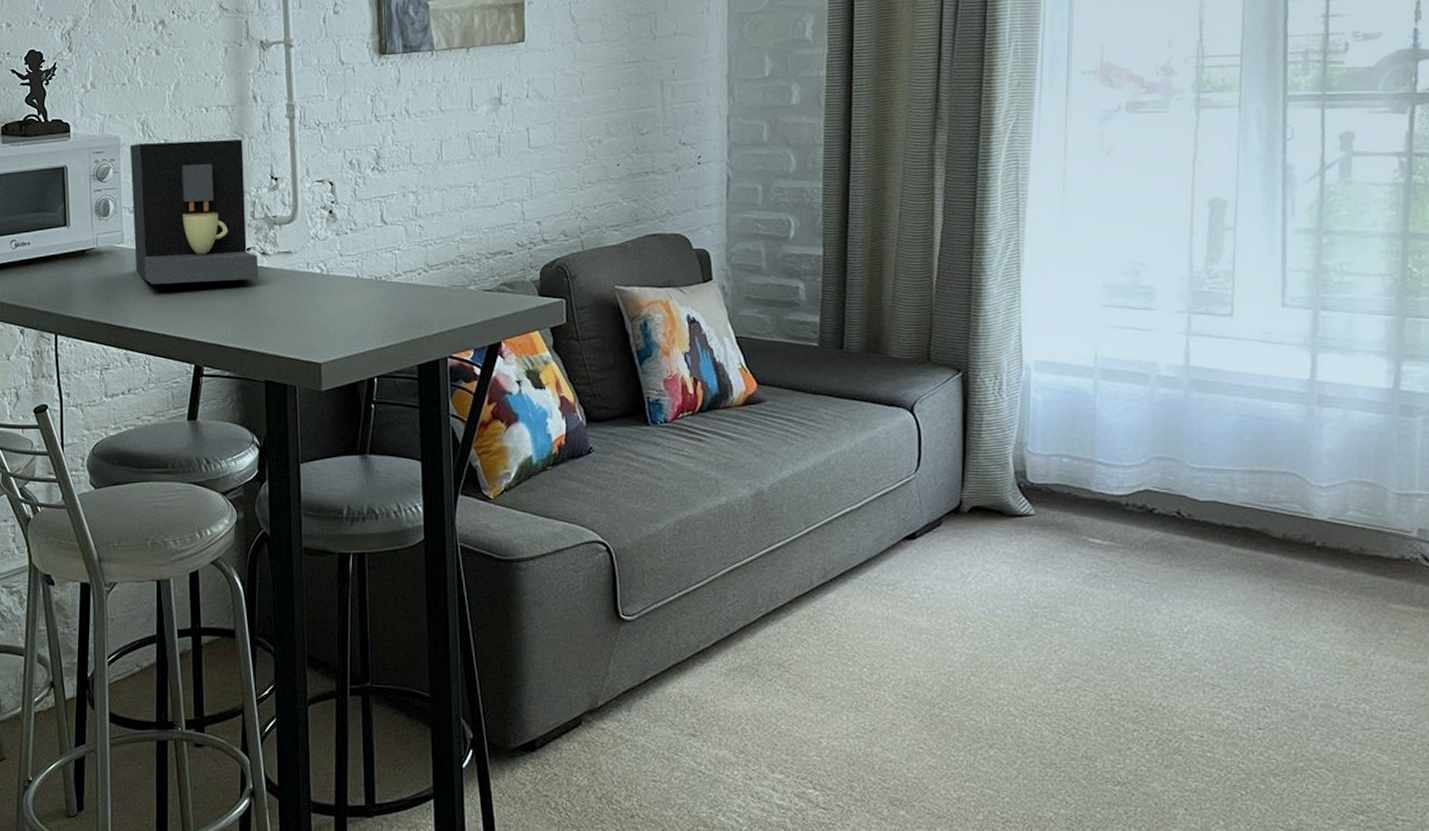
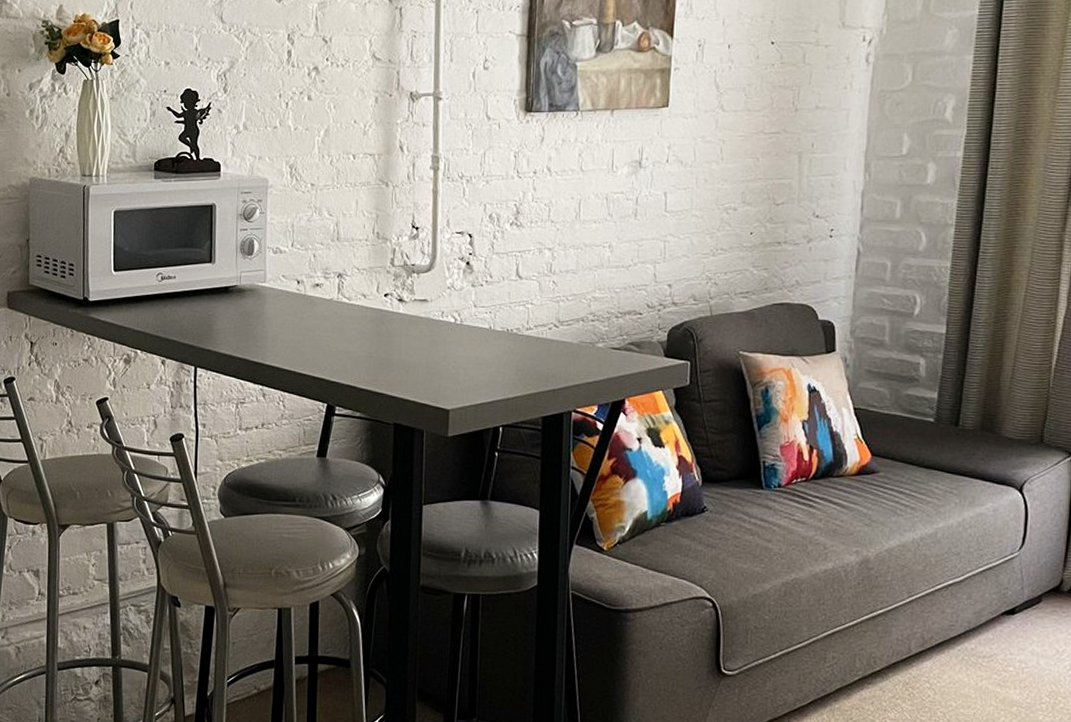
coffee maker: present [130,139,259,285] -> none [276,186,395,325]

